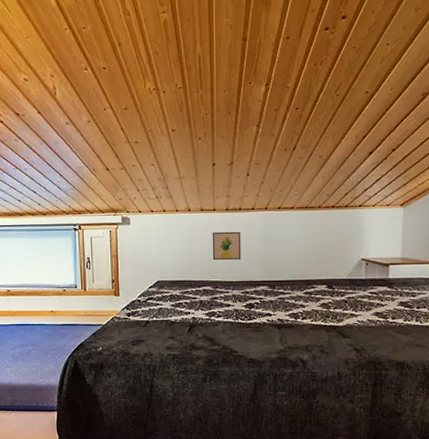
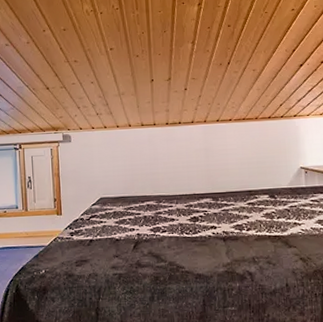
wall art: present [212,231,241,261] -> none [153,144,184,175]

